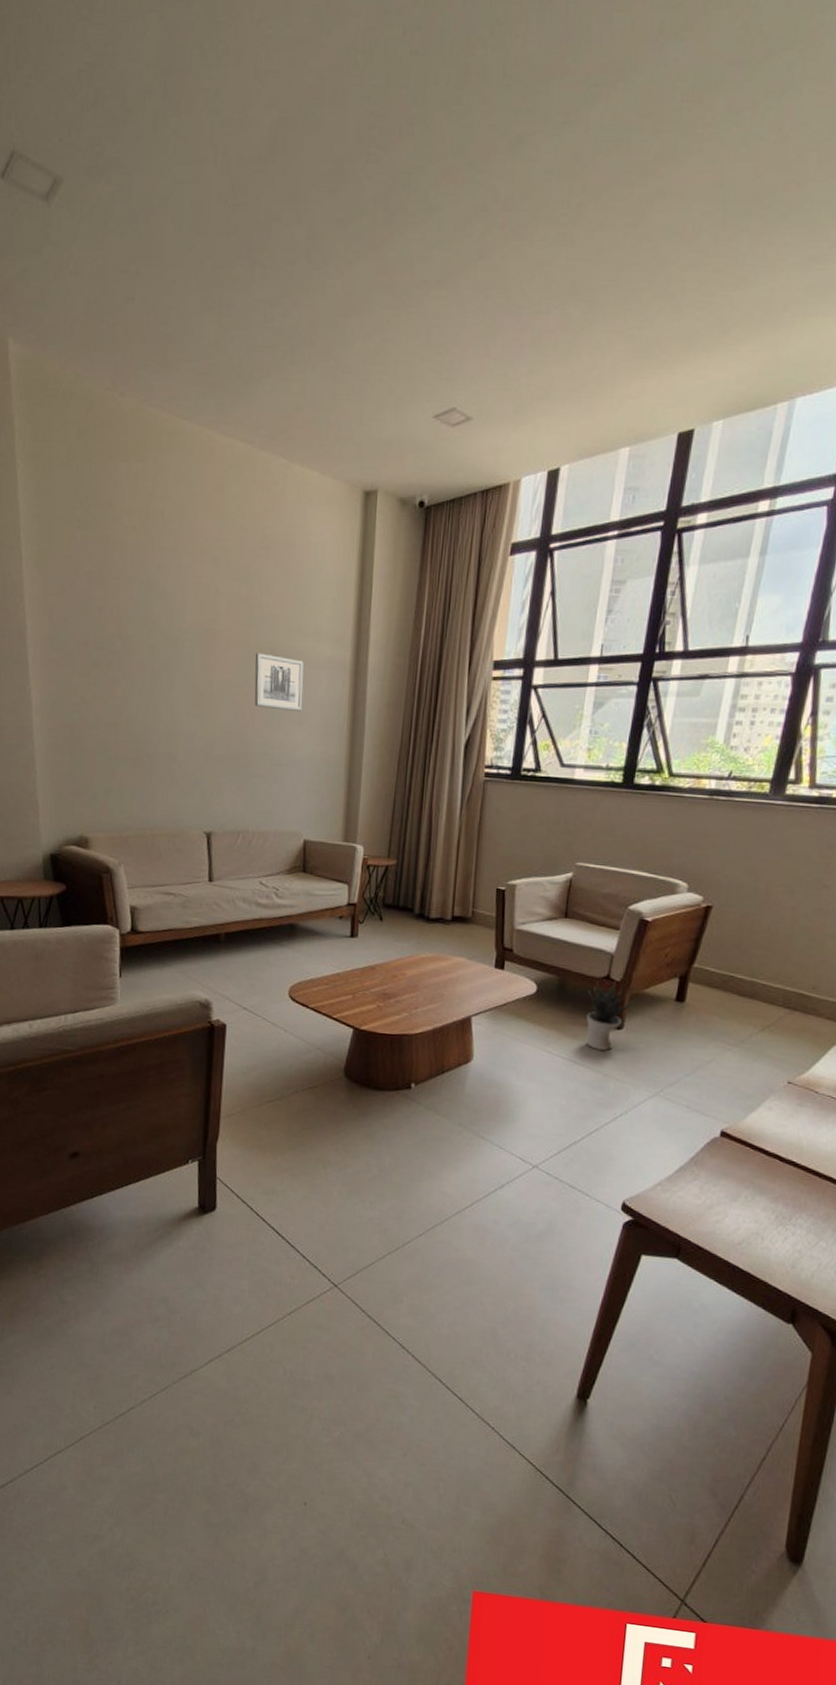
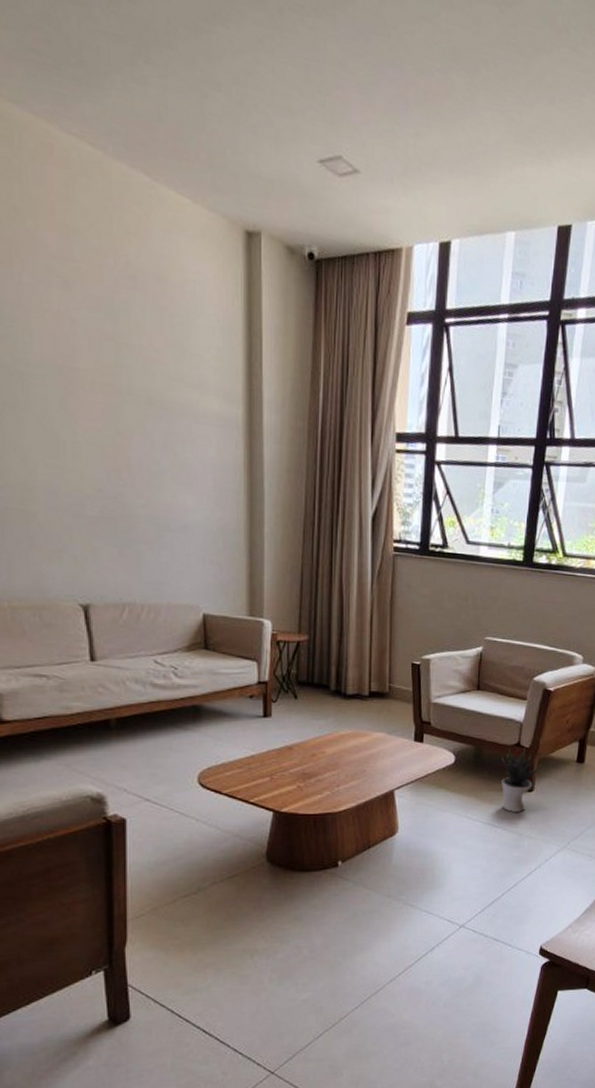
wall art: present [254,653,304,711] -> none [128,400,190,472]

